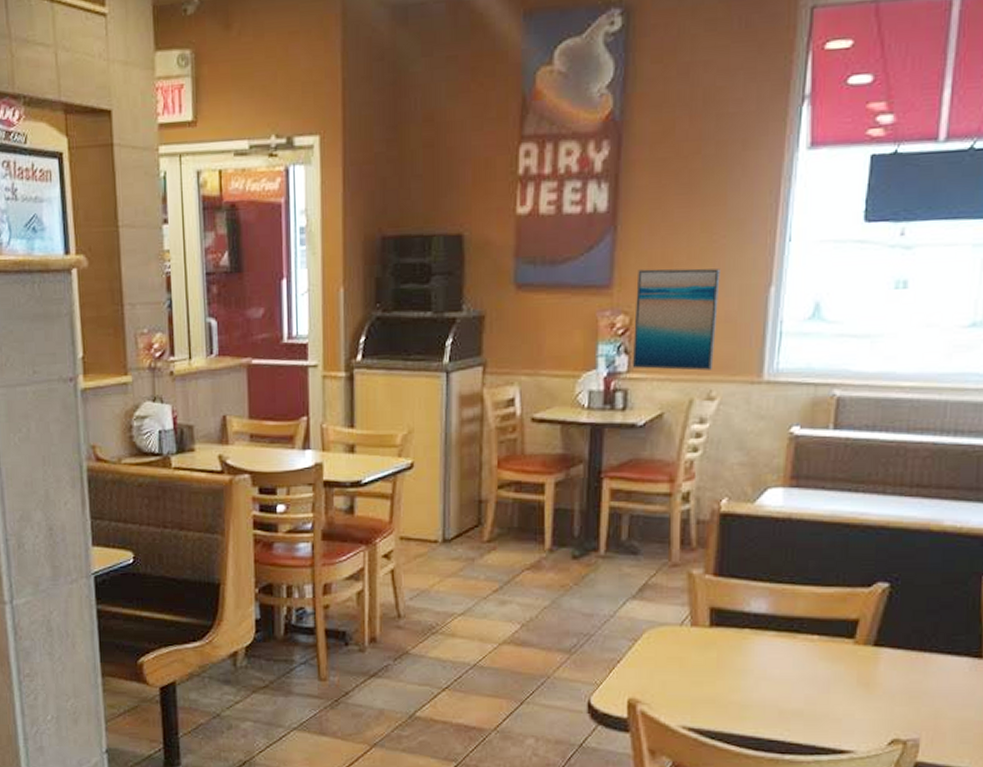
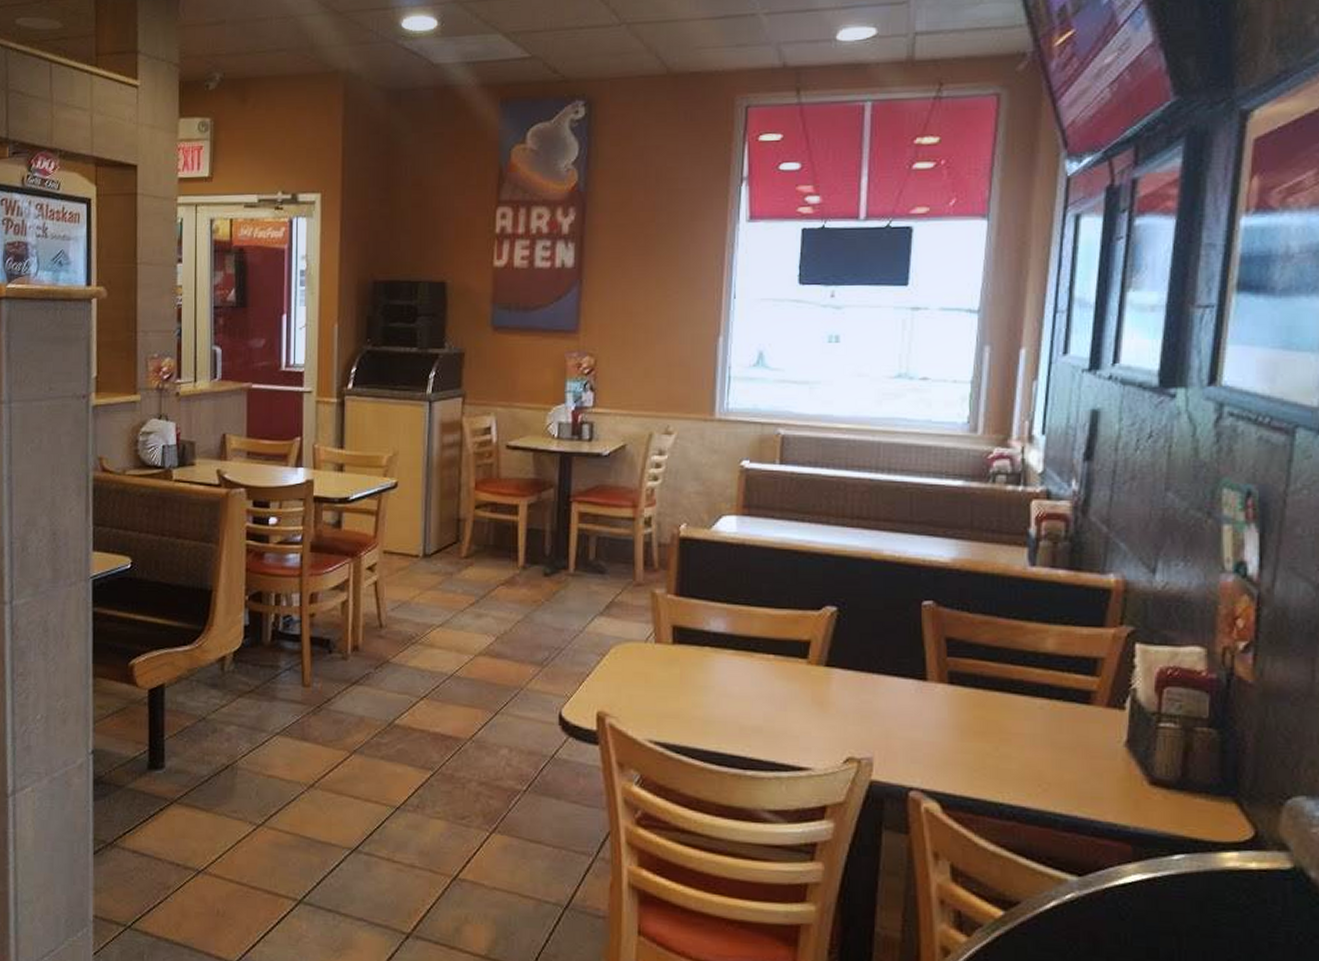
wall art: present [632,268,720,371] -> none [597,317,674,408]

